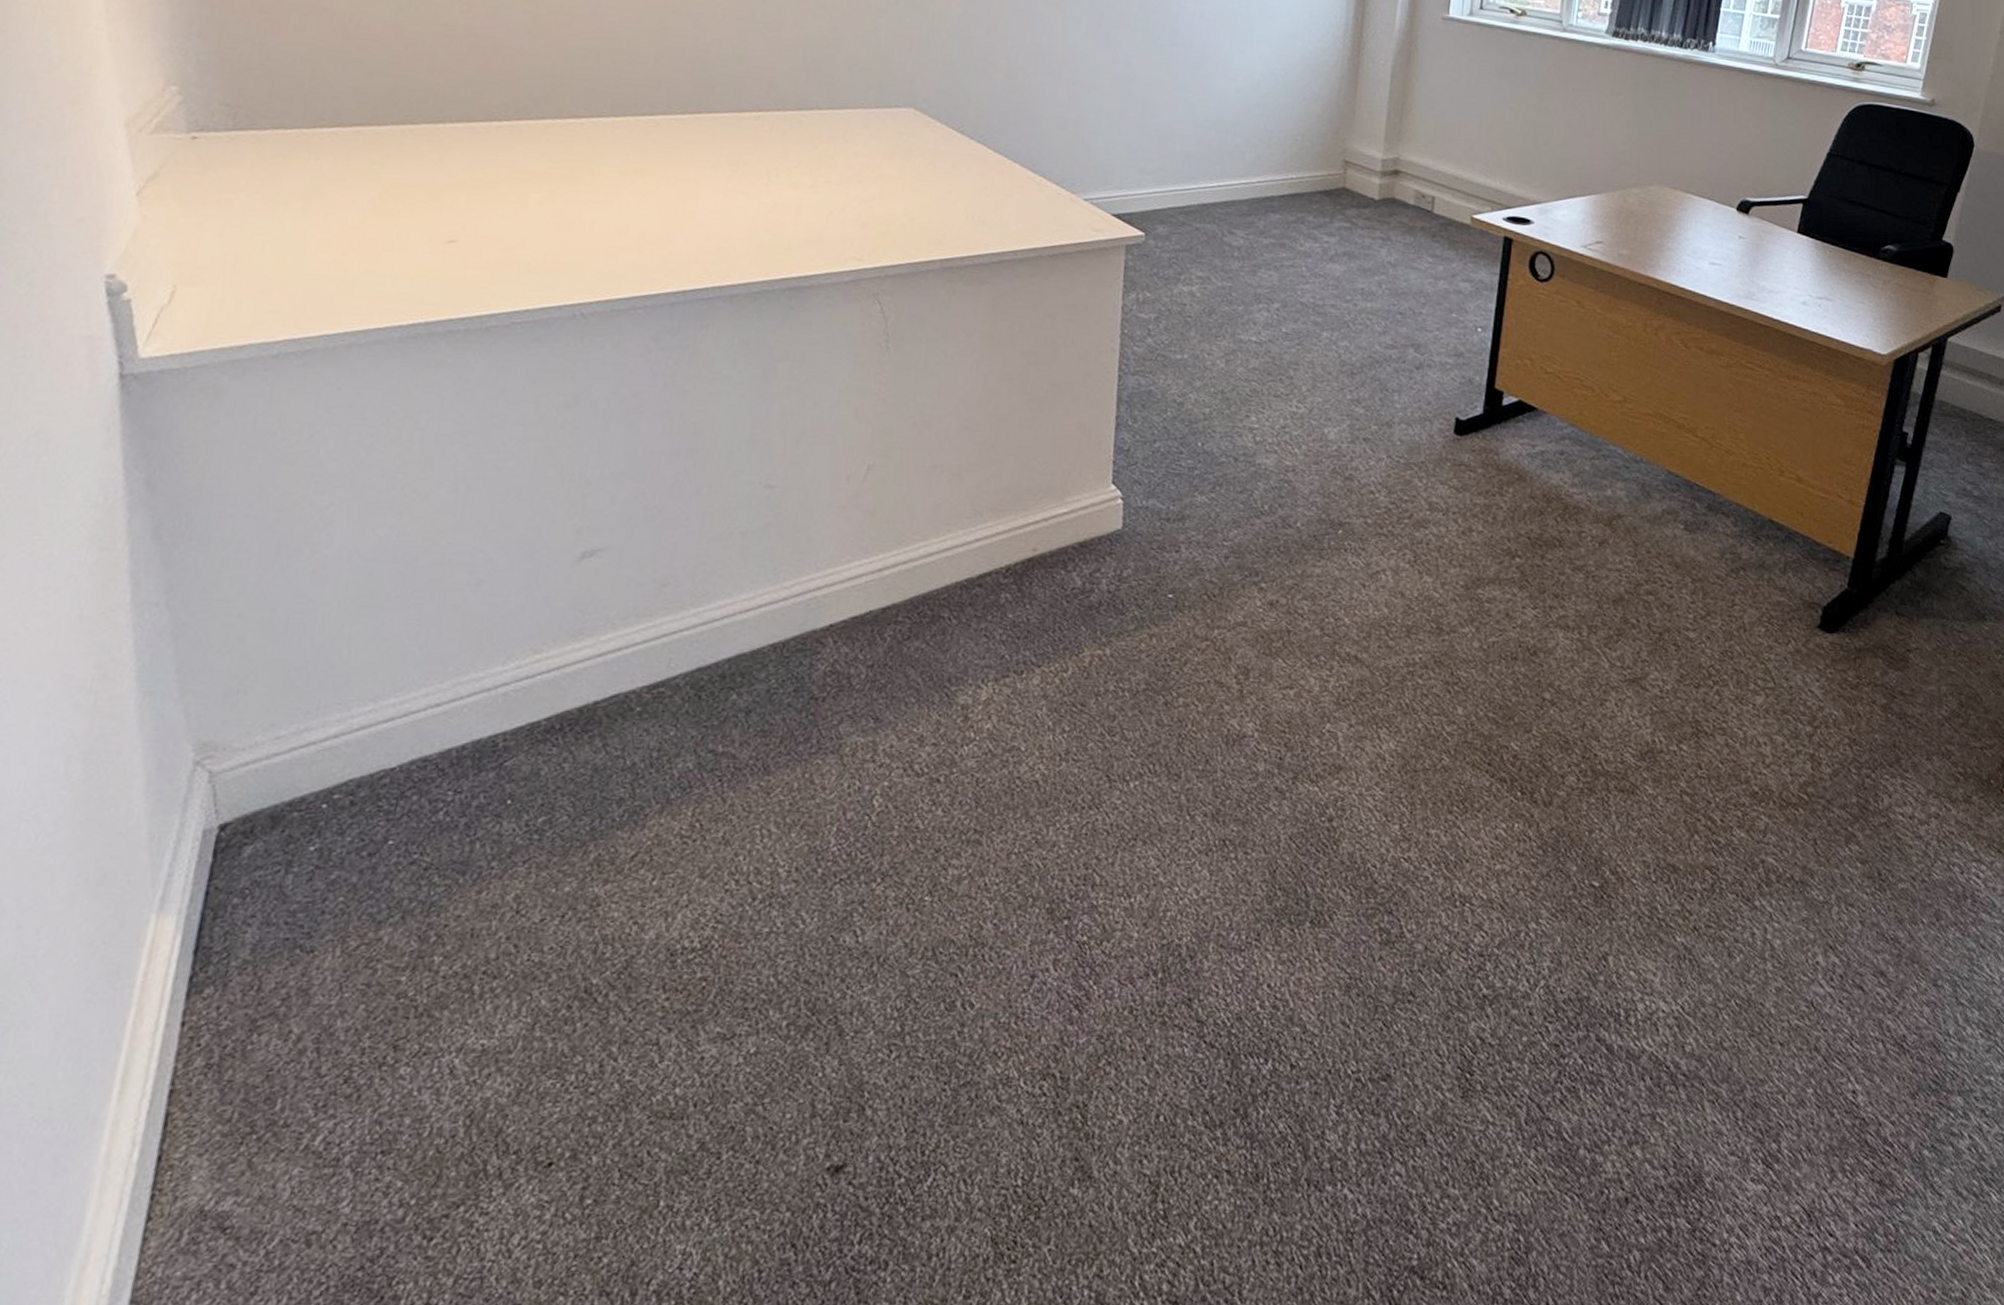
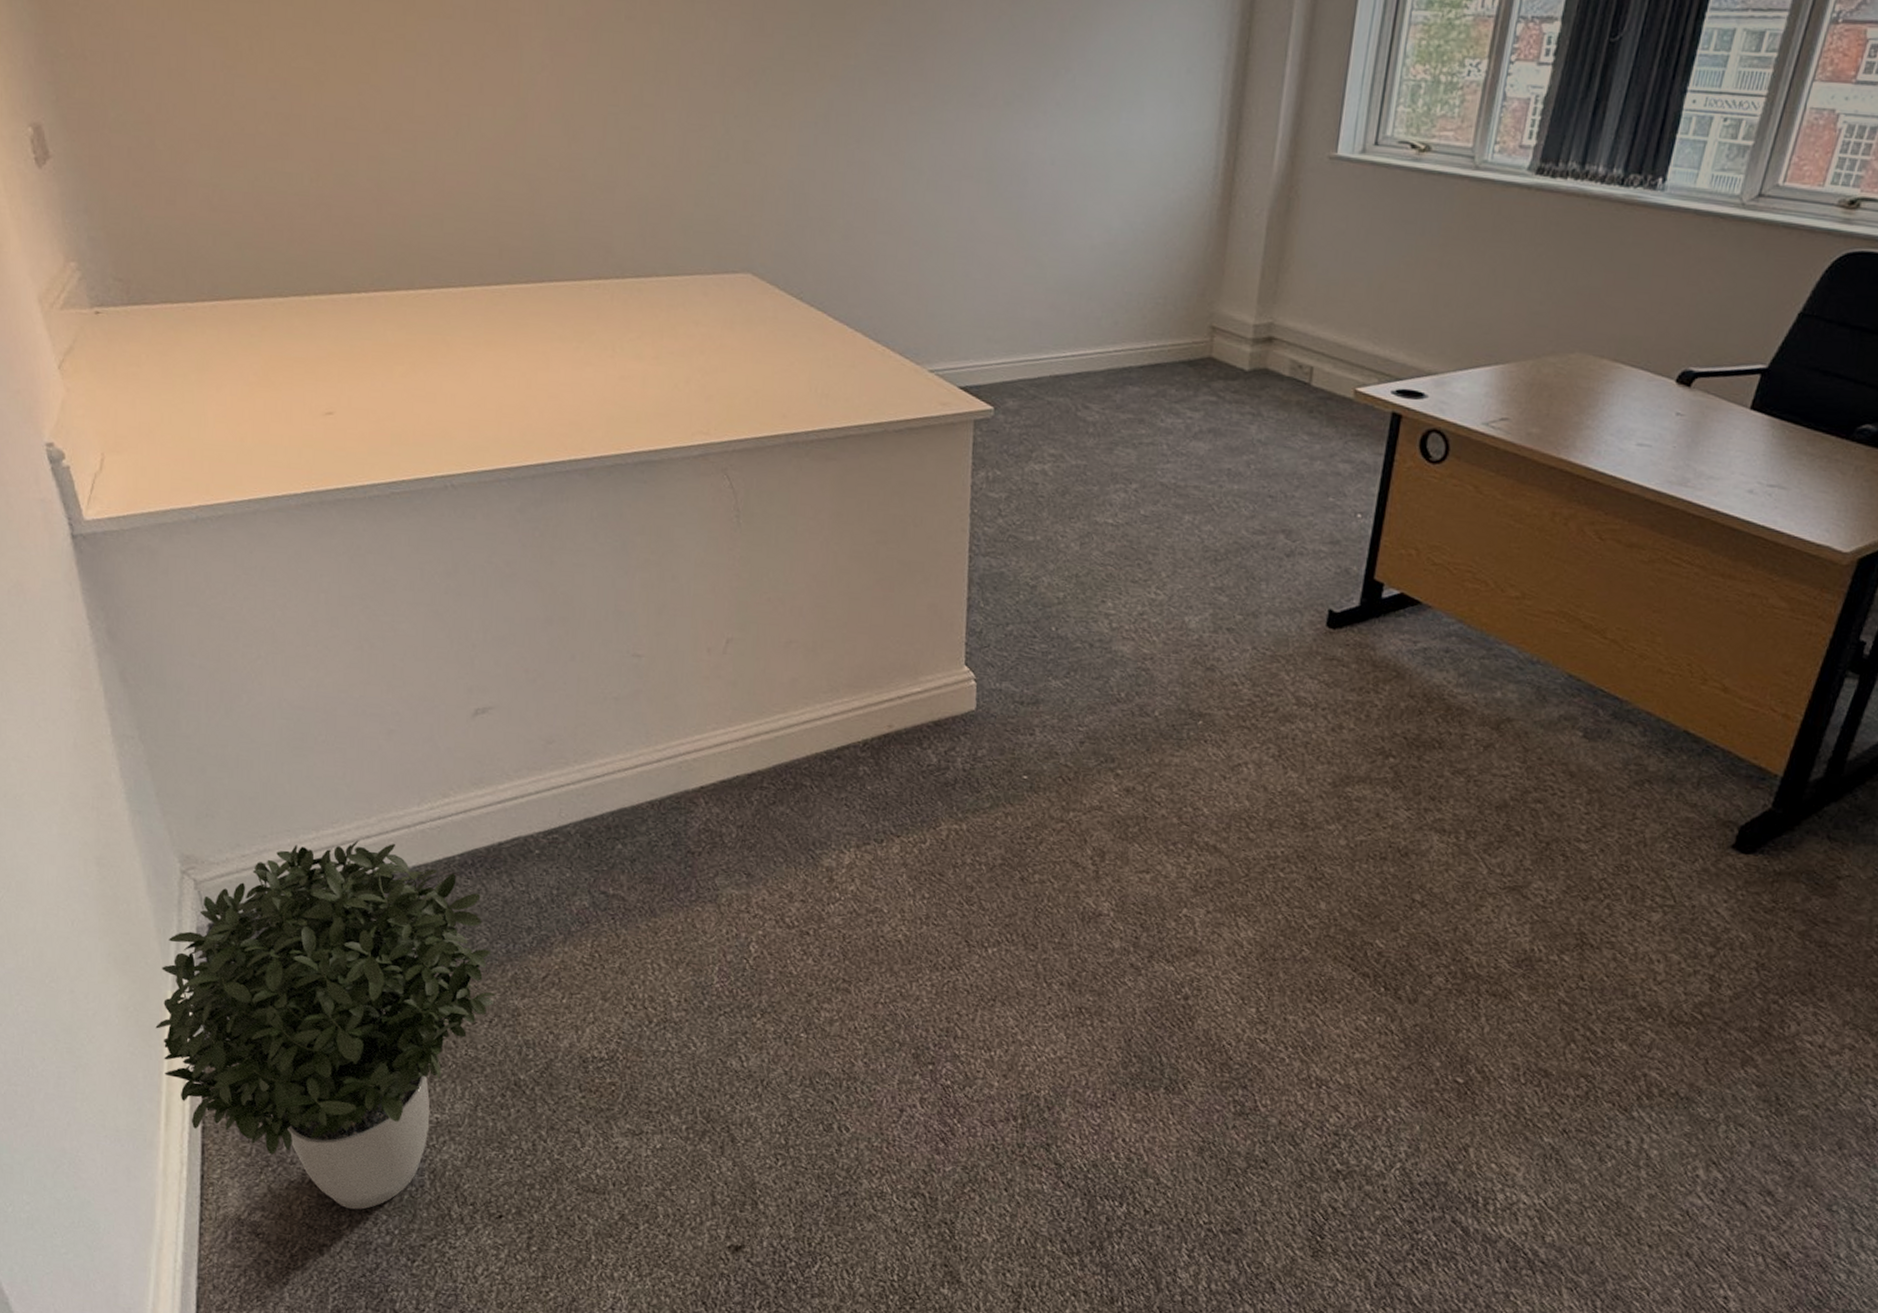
potted plant: none [126,710,573,1179] -> present [155,840,496,1210]

